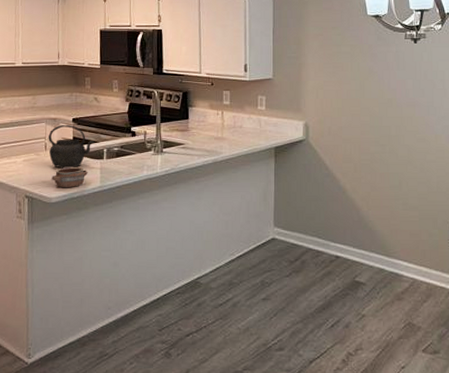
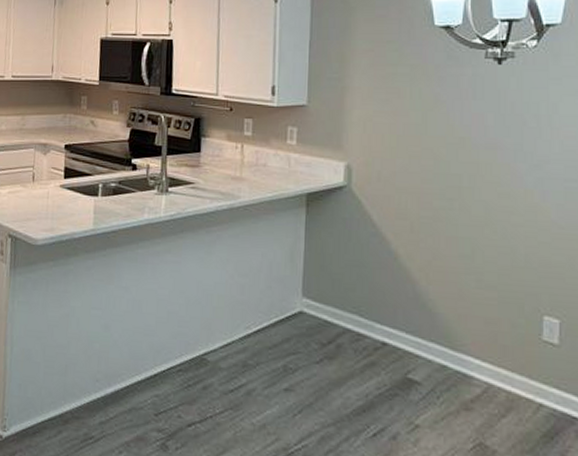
kettle: present [48,125,96,169] -> none [36,152,90,205]
pottery: present [51,166,88,188] -> none [38,202,80,229]

